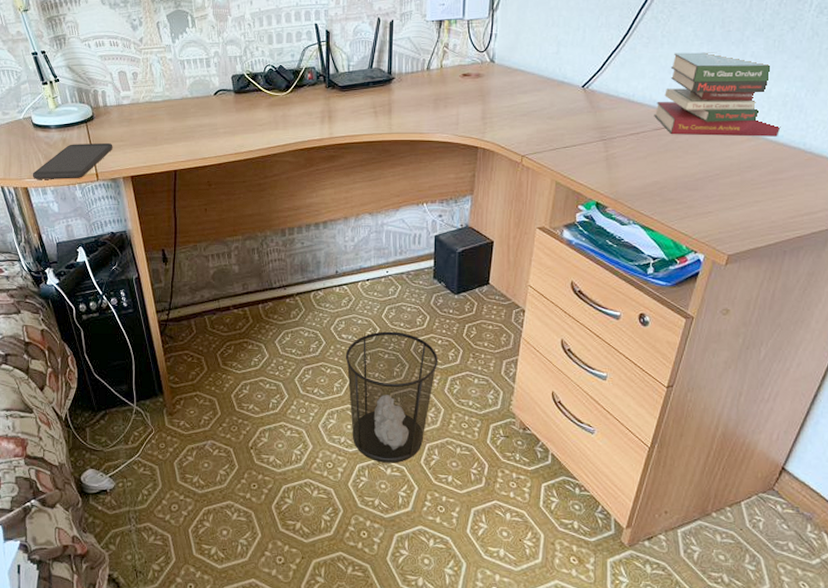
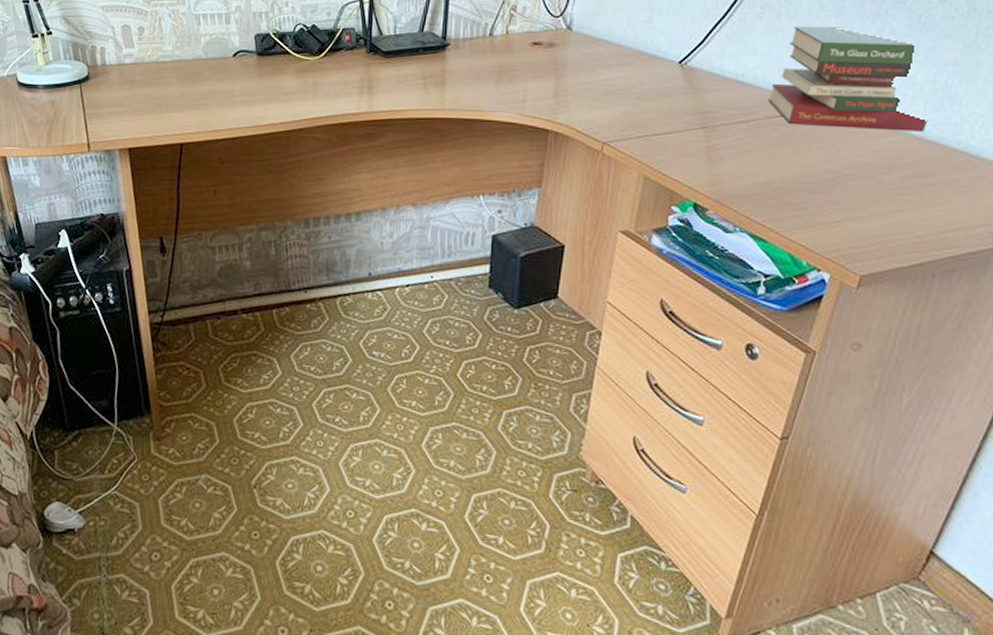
mobile phone: present [32,142,113,179] -> none [12,107,110,149]
waste bin: present [345,331,439,463] -> none [375,350,492,517]

